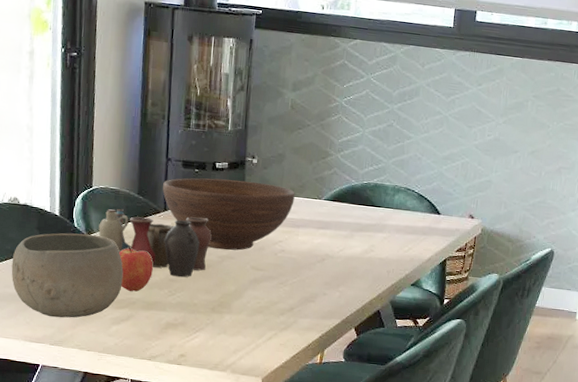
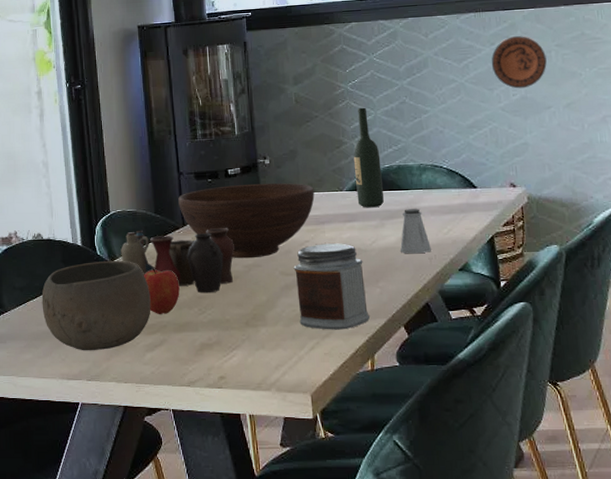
jar: none [262,245,329,325] -> present [293,243,370,330]
wine bottle: none [333,123,361,219] -> present [353,107,384,208]
saltshaker: none [364,224,391,266] -> present [400,209,431,254]
decorative plate: none [475,81,524,131] -> present [491,36,547,89]

